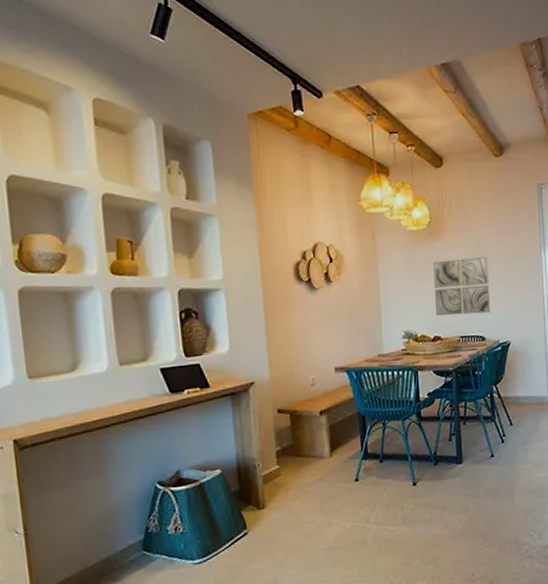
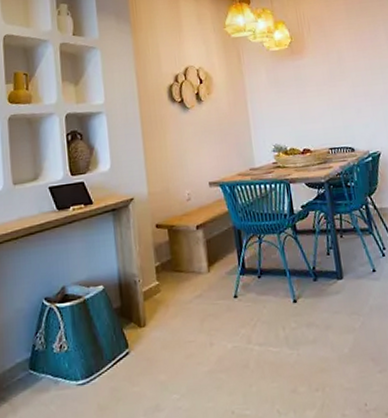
wall art: present [433,256,491,316] -> none [297,70,357,129]

